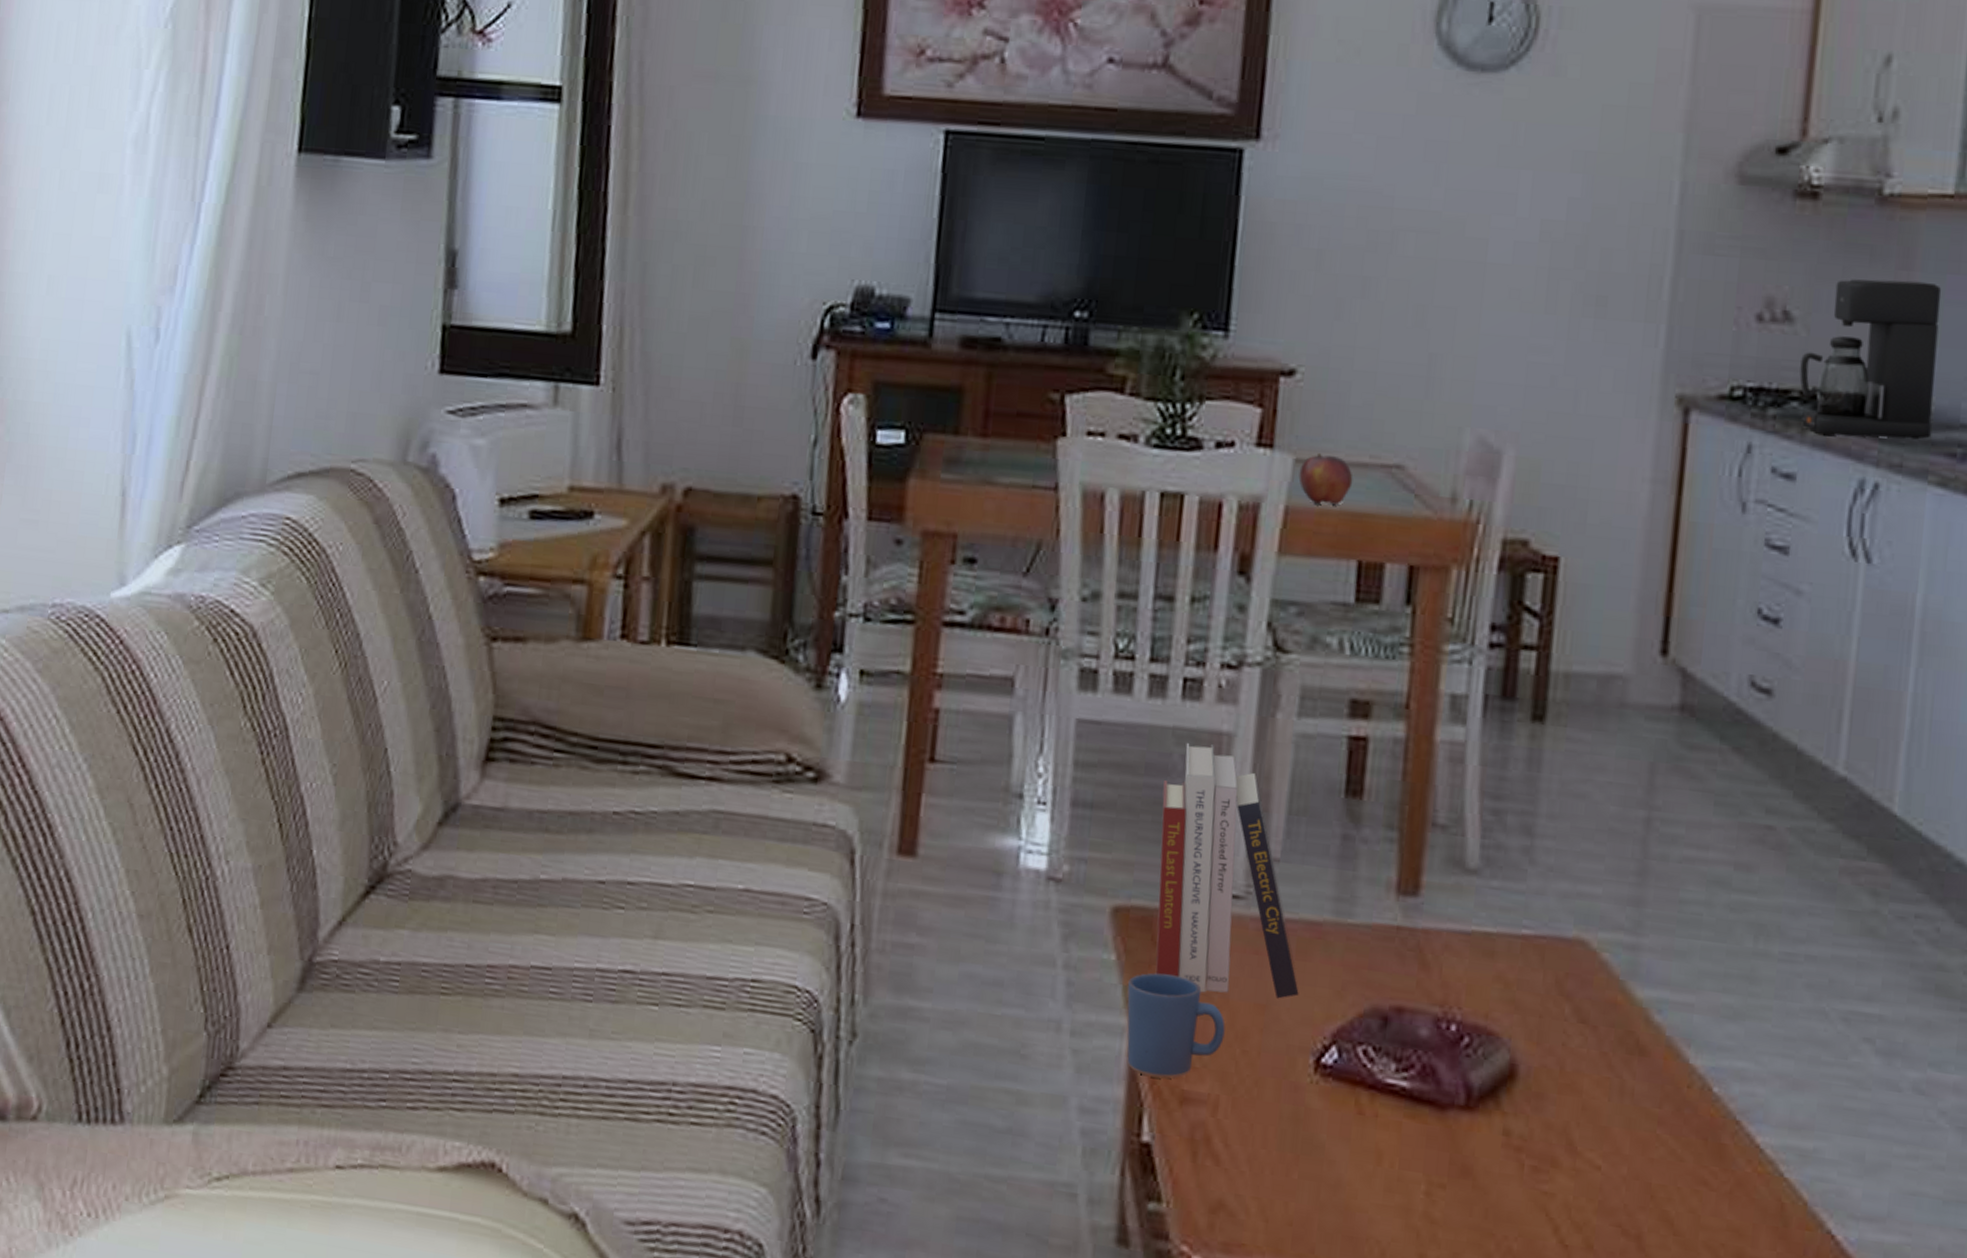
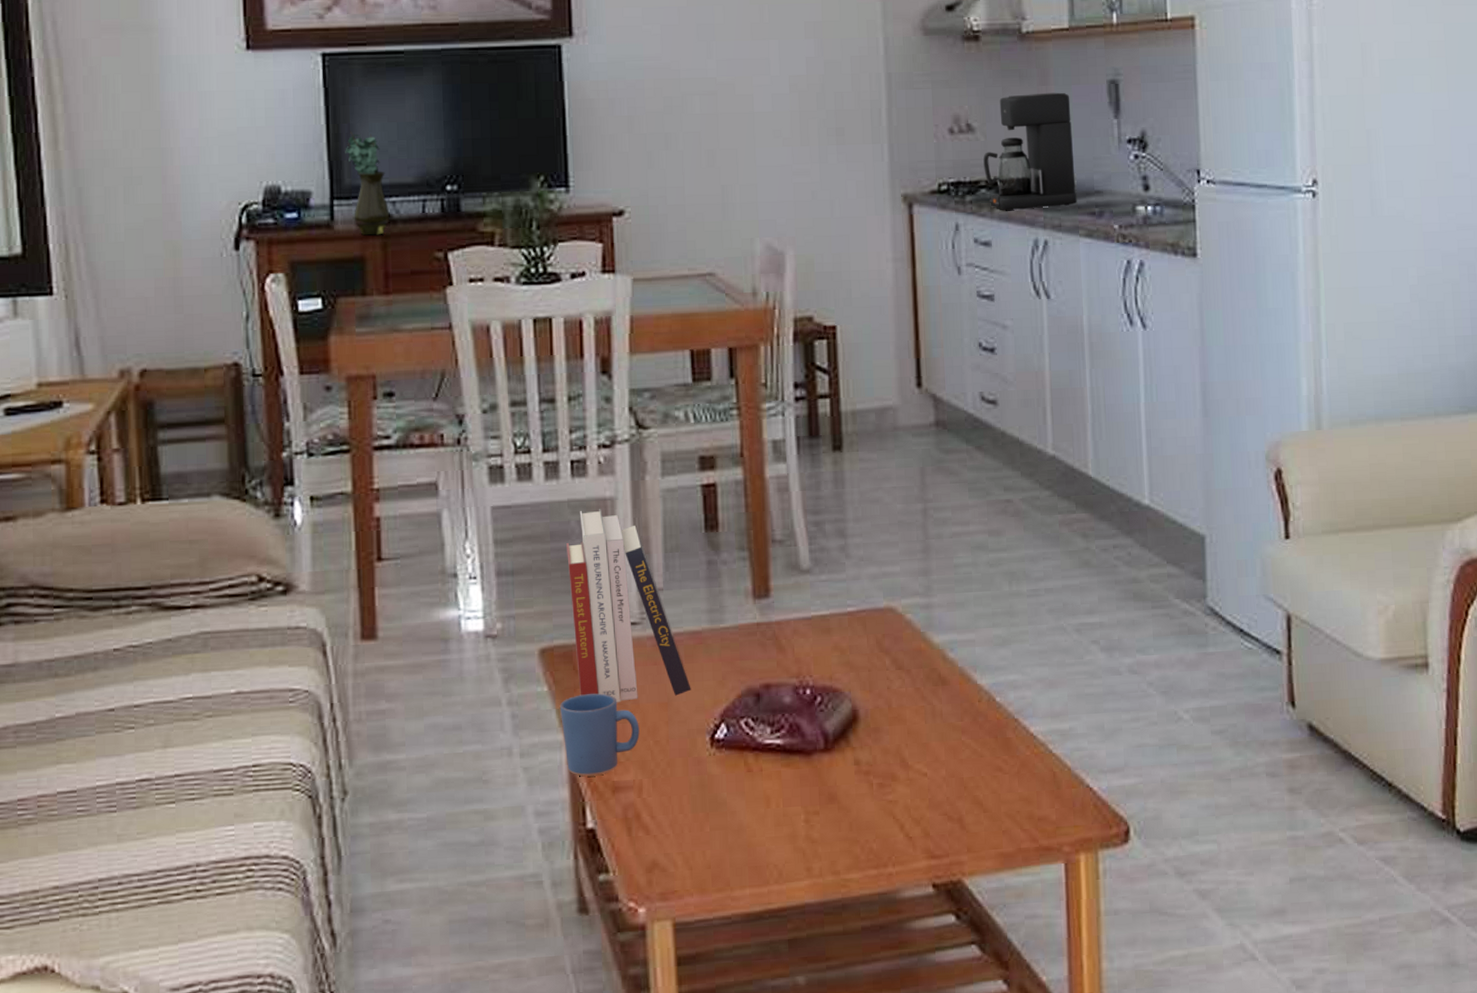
vase: none [957,229,1002,363] -> present [345,130,390,235]
fruit: present [1298,452,1353,506] -> none [637,271,679,311]

